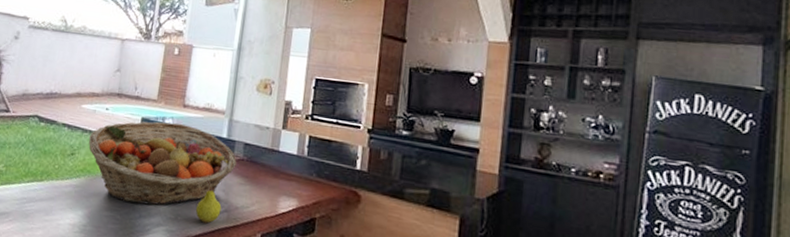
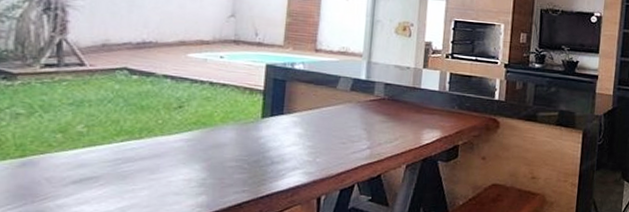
fruit basket: present [88,121,237,205] -> none [200,67,378,151]
fruit: present [196,179,222,224] -> none [336,120,364,162]

